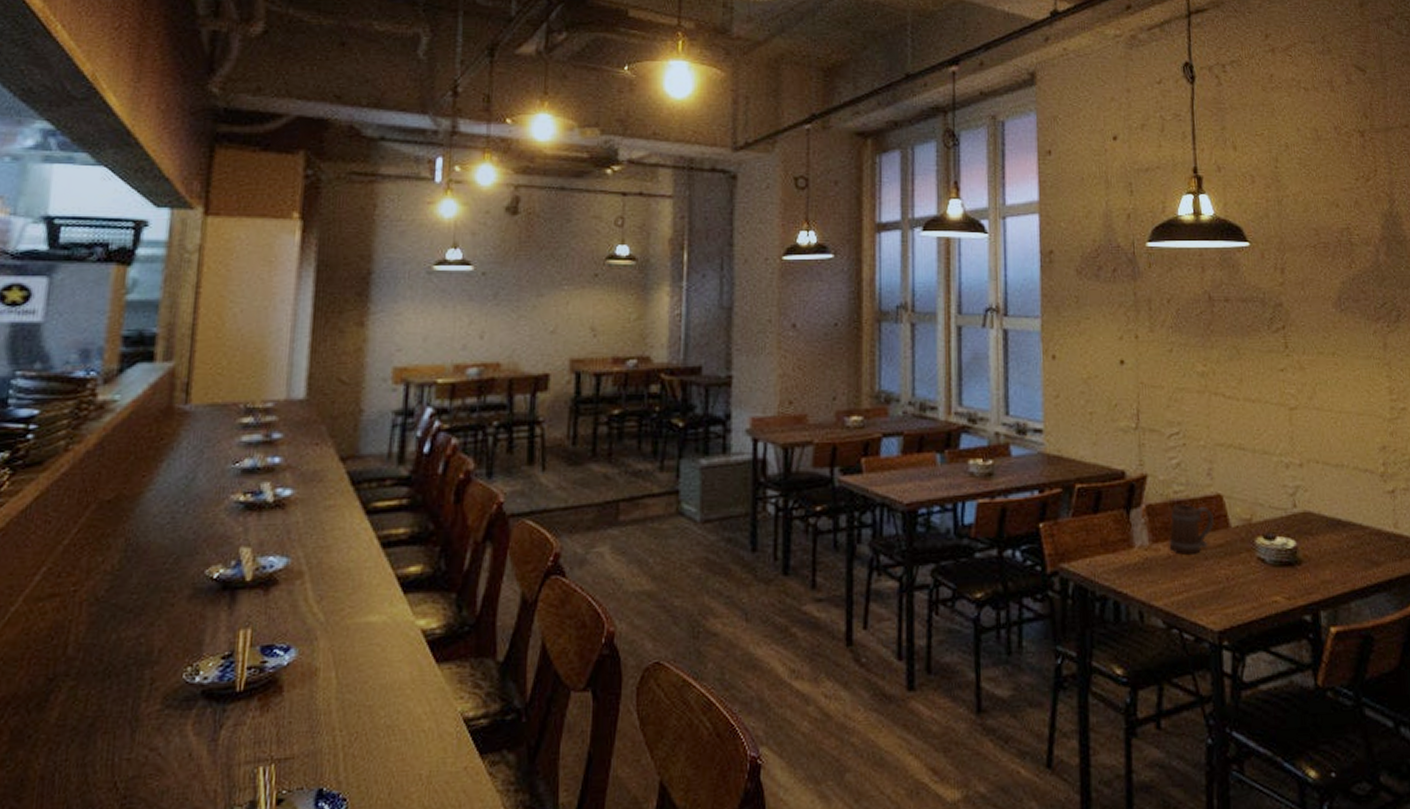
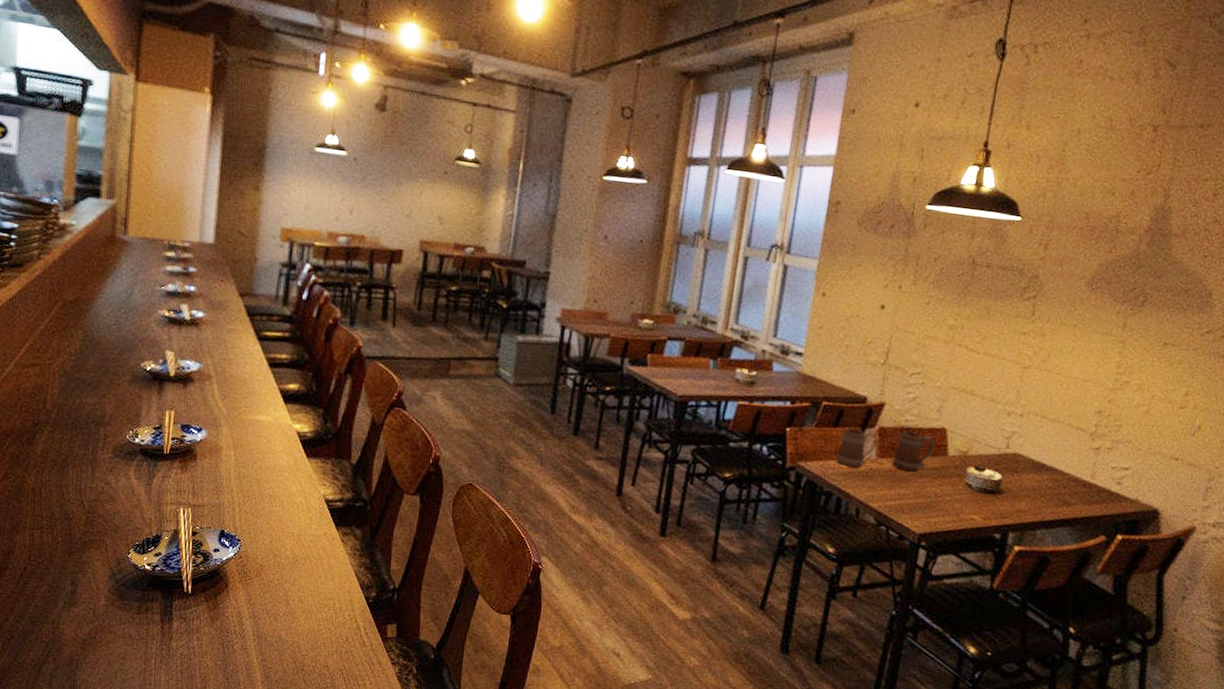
beer mug: none [1103,511,1146,561] -> present [836,428,877,468]

